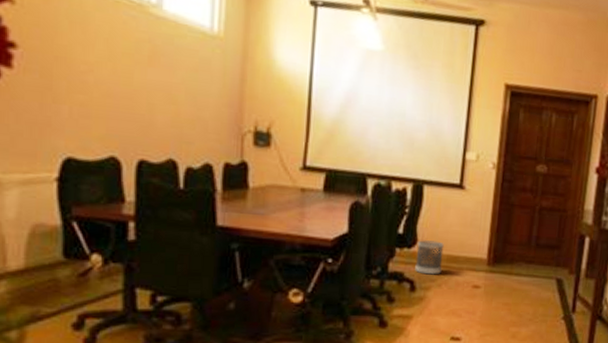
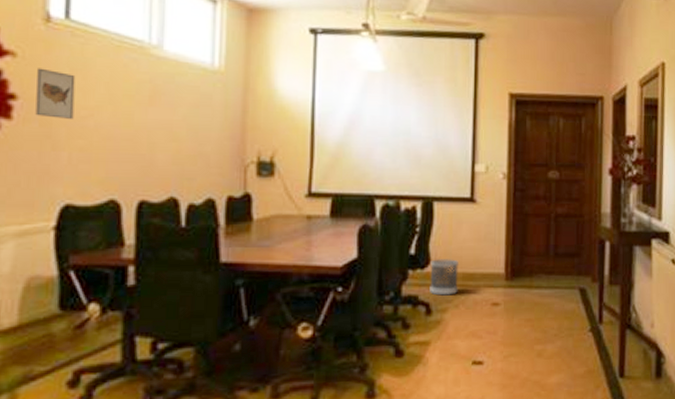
wall art: none [36,17,75,73] -> present [35,68,76,119]

